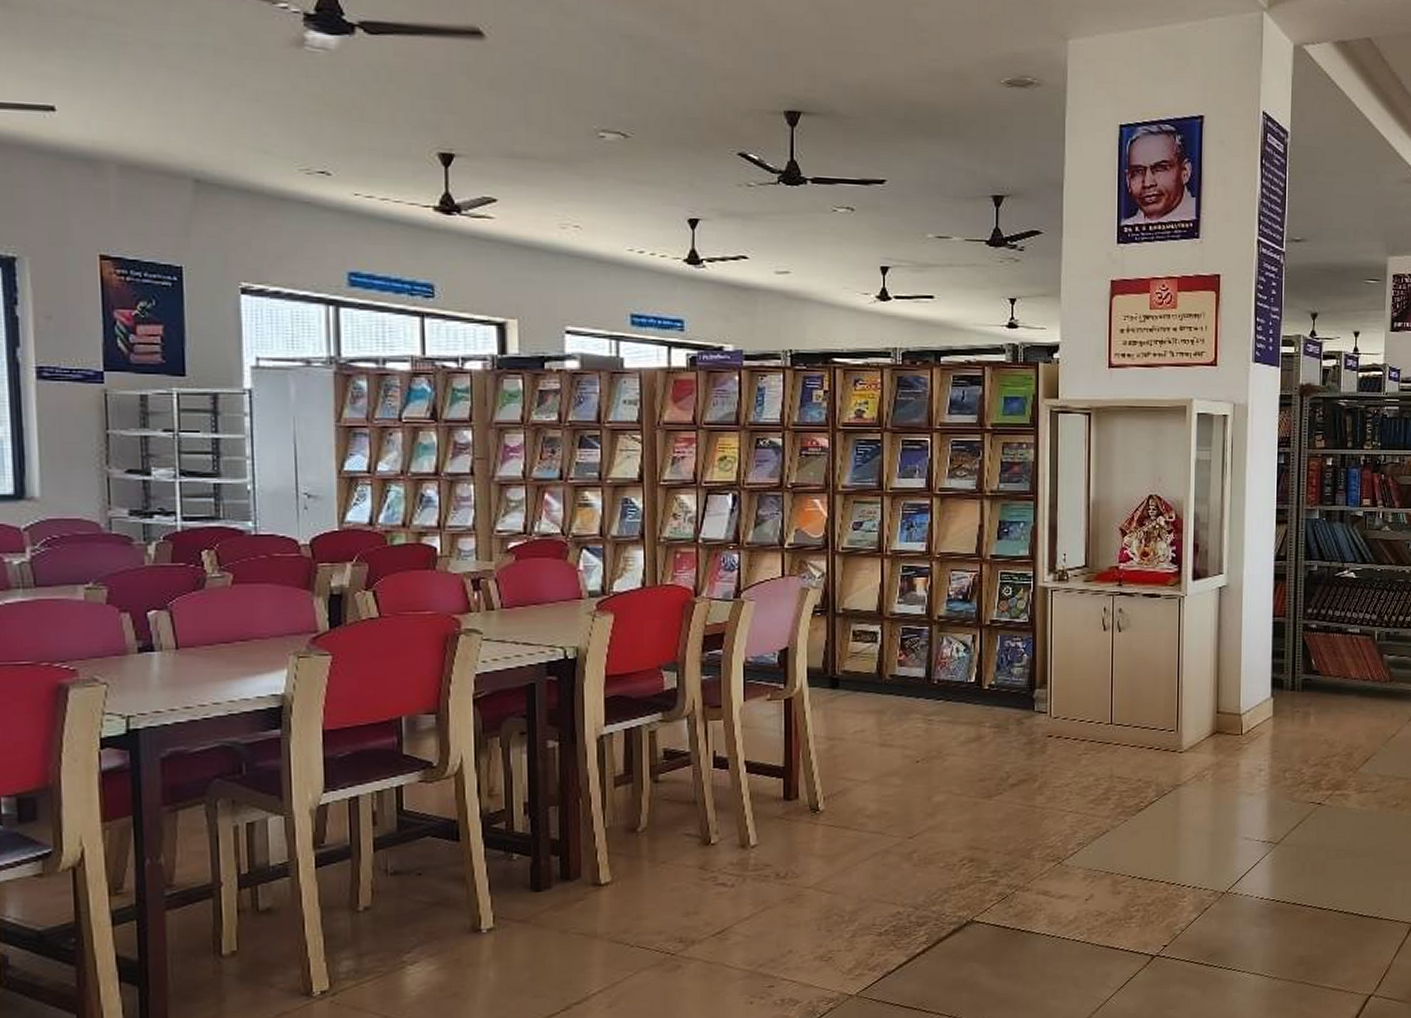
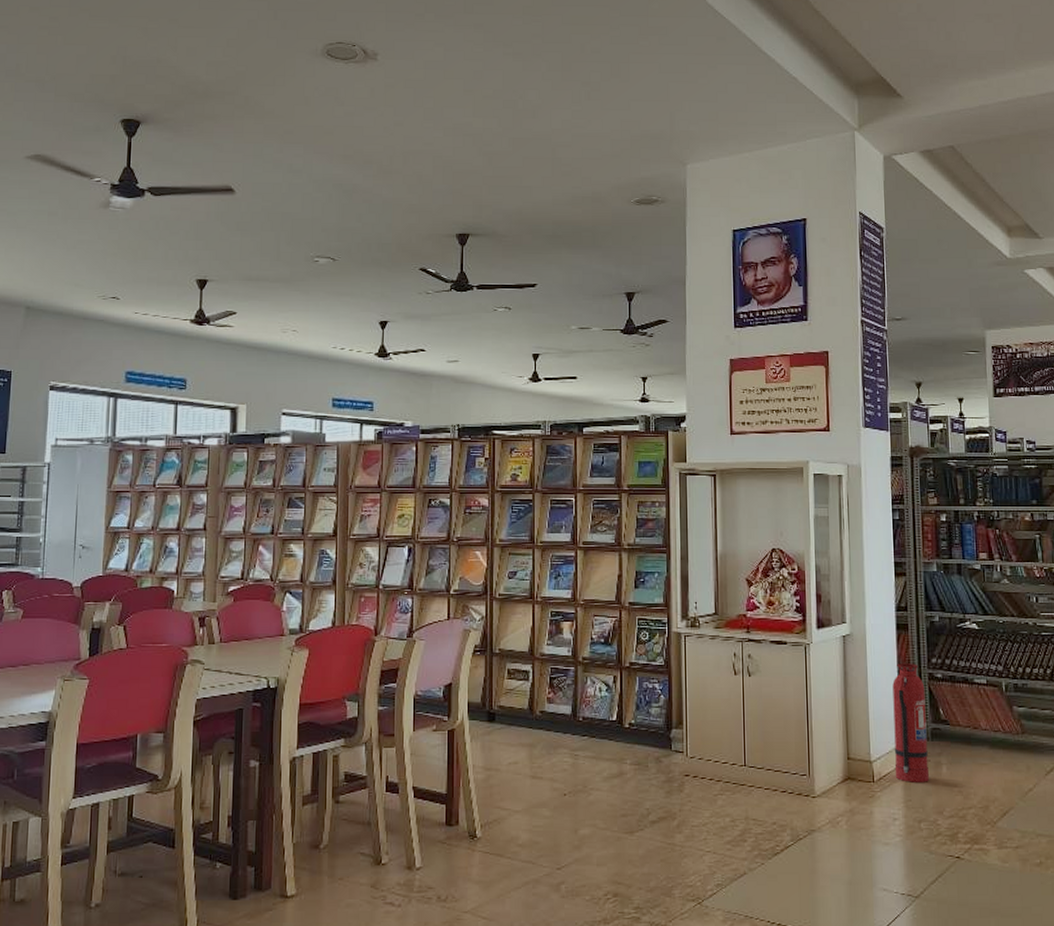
fire extinguisher: none [1263,614,1299,734] -> present [892,663,929,782]

